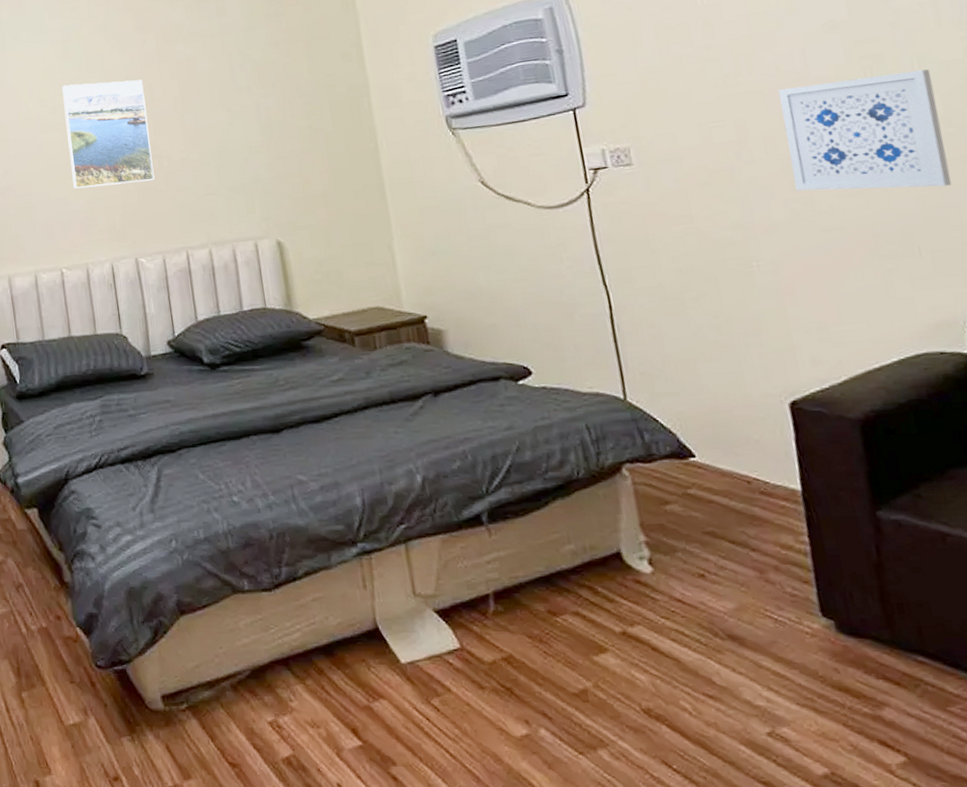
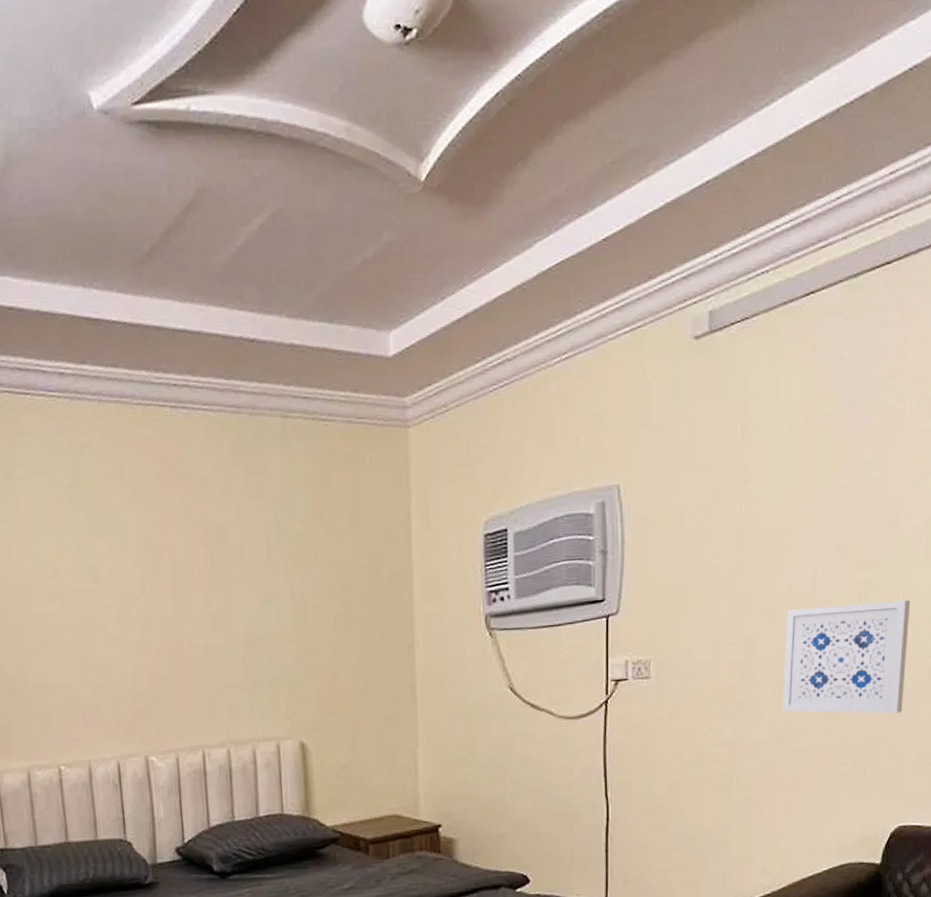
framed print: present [62,79,155,189] -> none [66,543,172,672]

